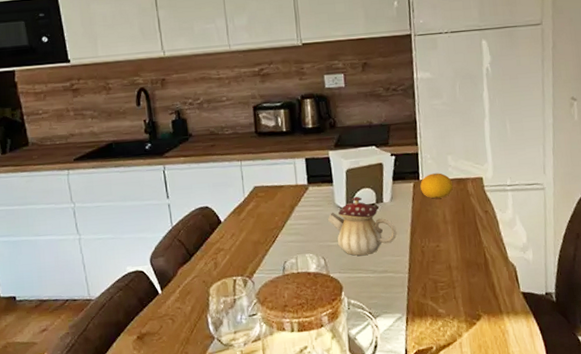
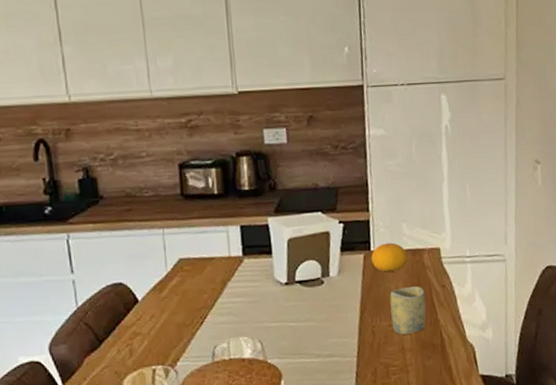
teapot: present [328,196,397,256] -> none [266,269,345,338]
cup: none [437,211,471,255] -> present [389,286,426,335]

